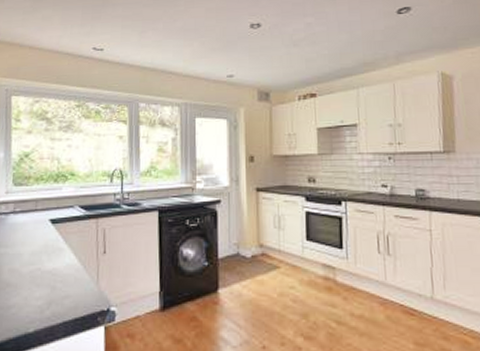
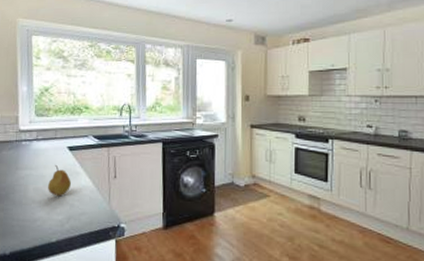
fruit: none [26,240,53,278] -> present [48,164,71,197]

